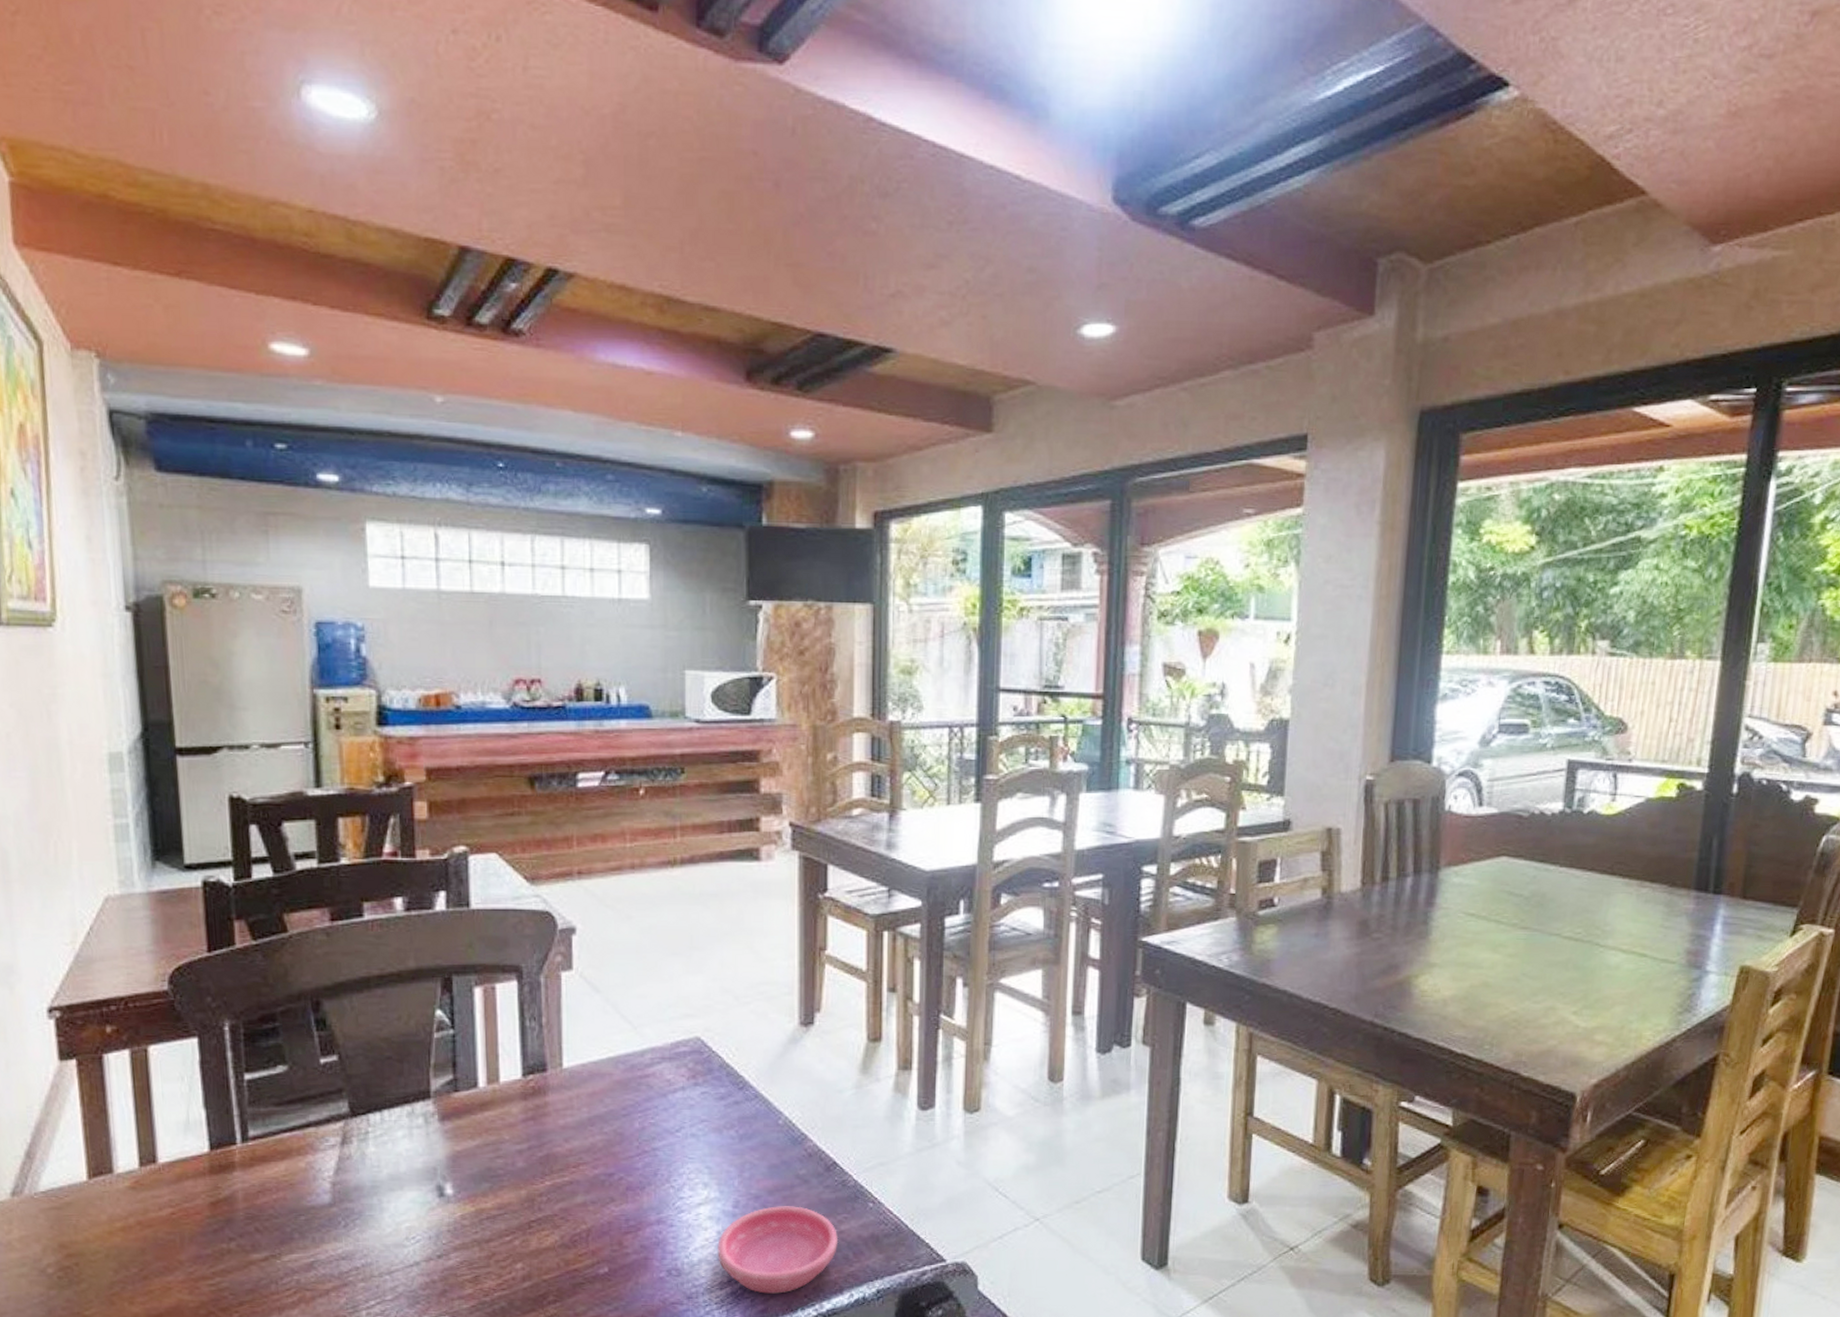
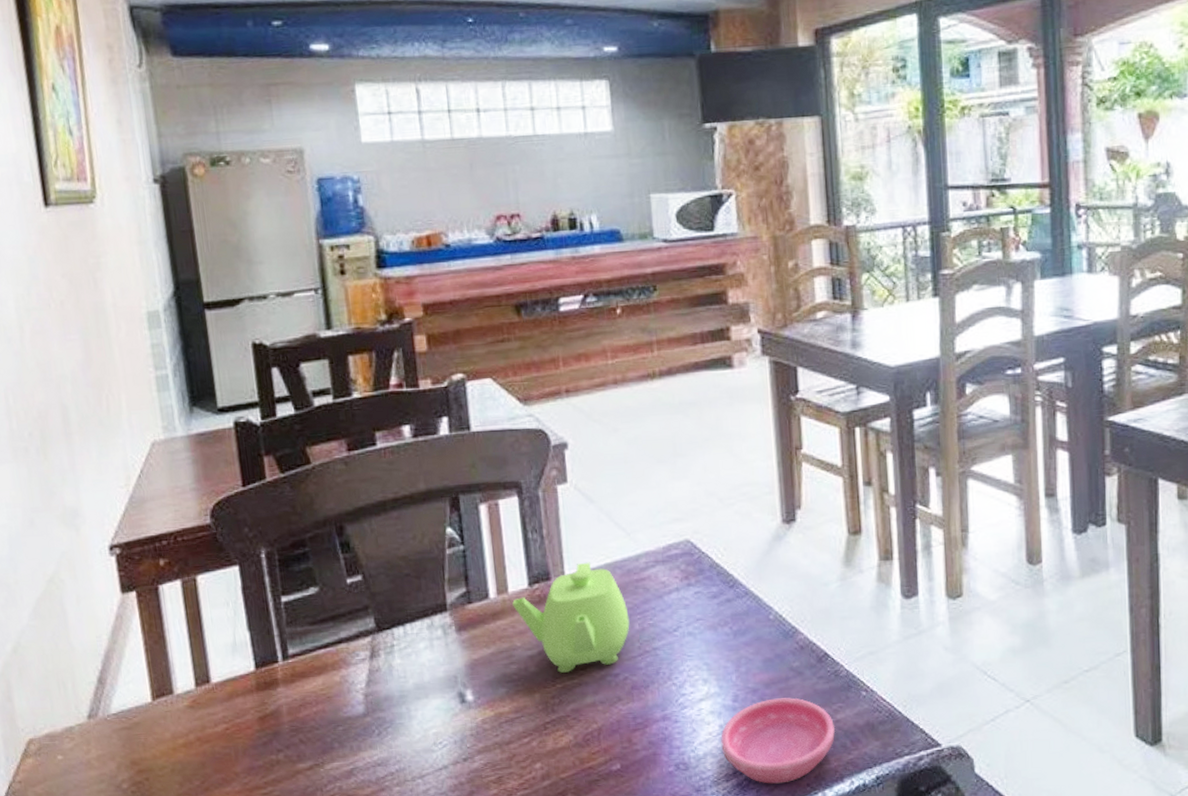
teapot: none [503,1055,629,1170] -> present [512,562,630,673]

